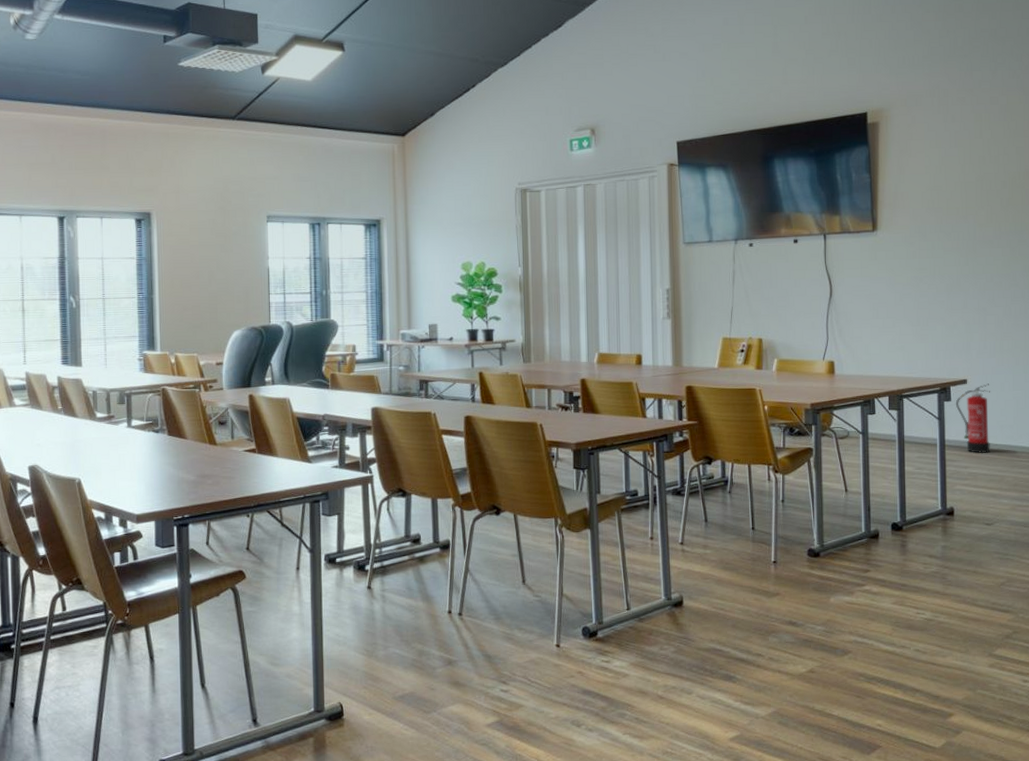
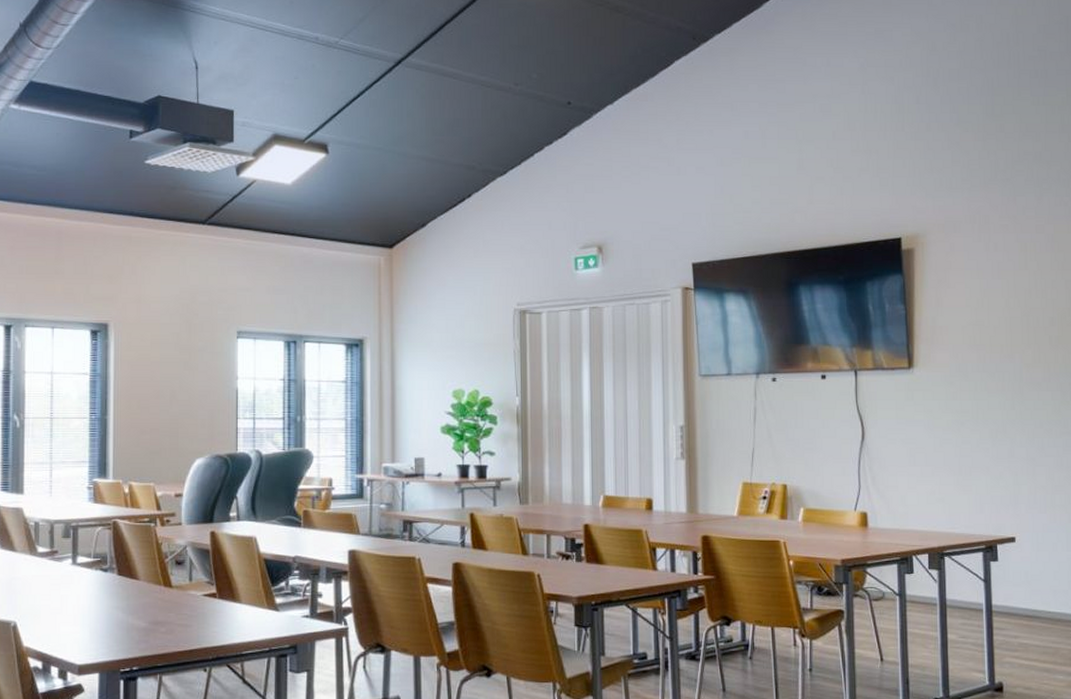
fire extinguisher: present [955,383,991,454] -> none [1003,542,1043,622]

